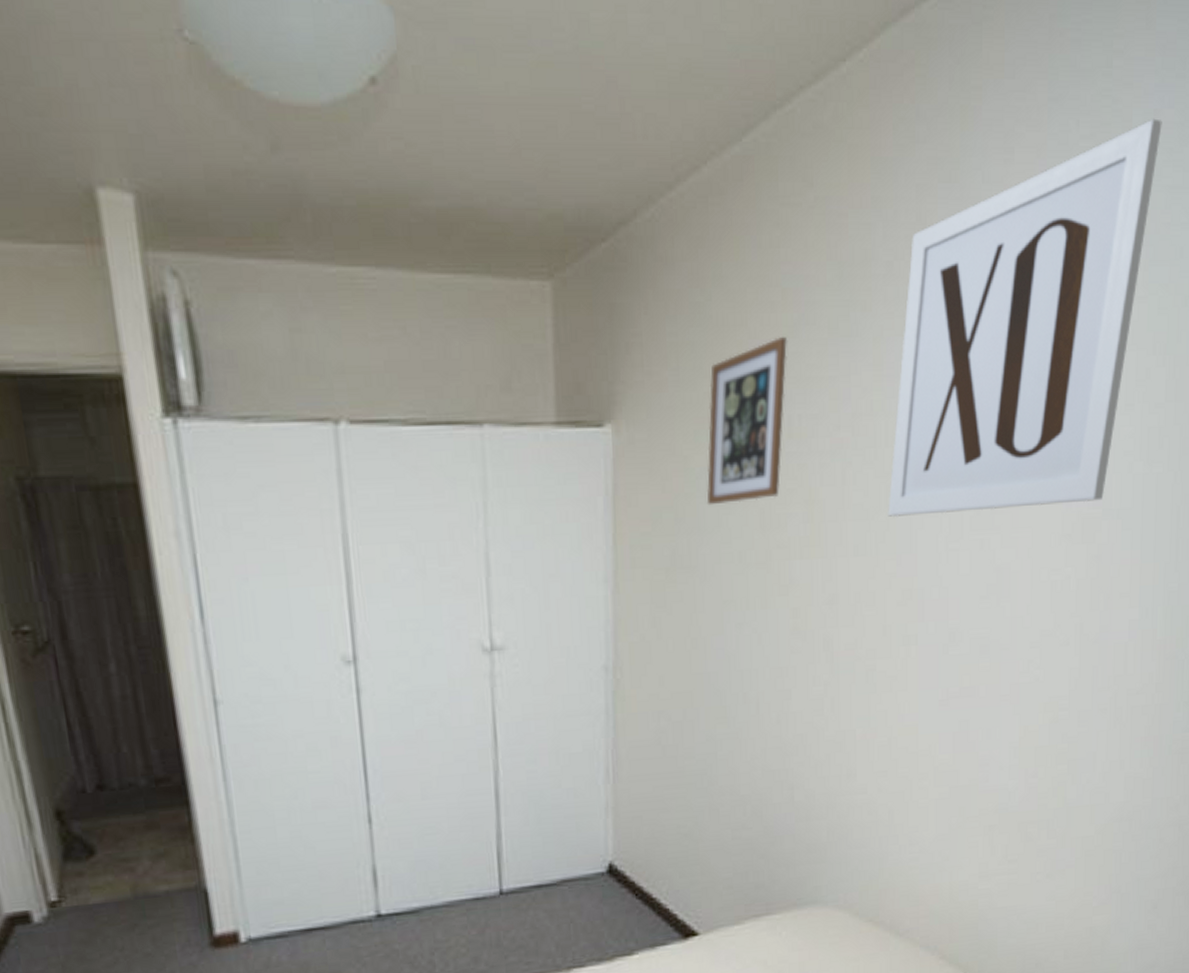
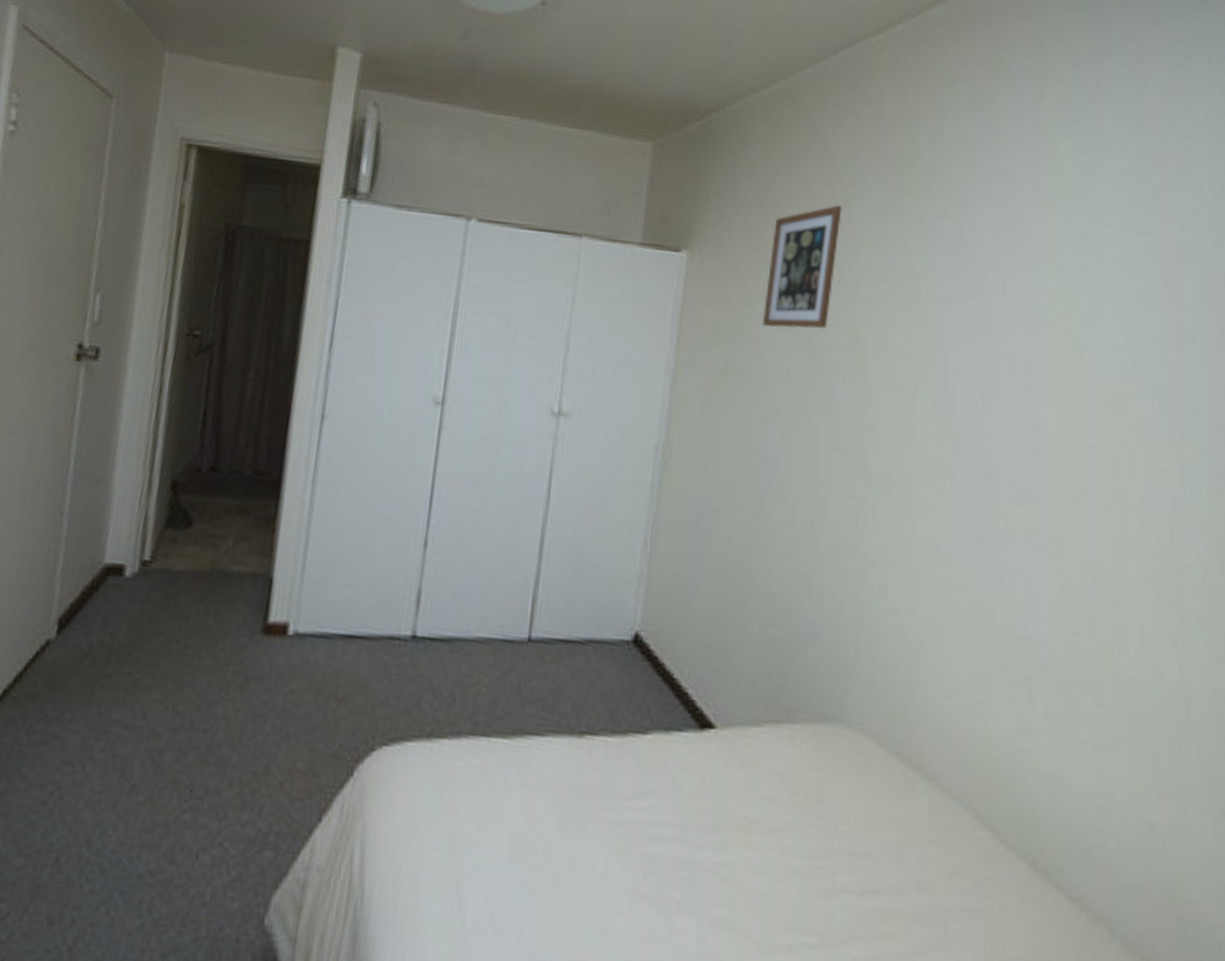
wall art: present [888,118,1162,518] -> none [927,86,1174,380]

